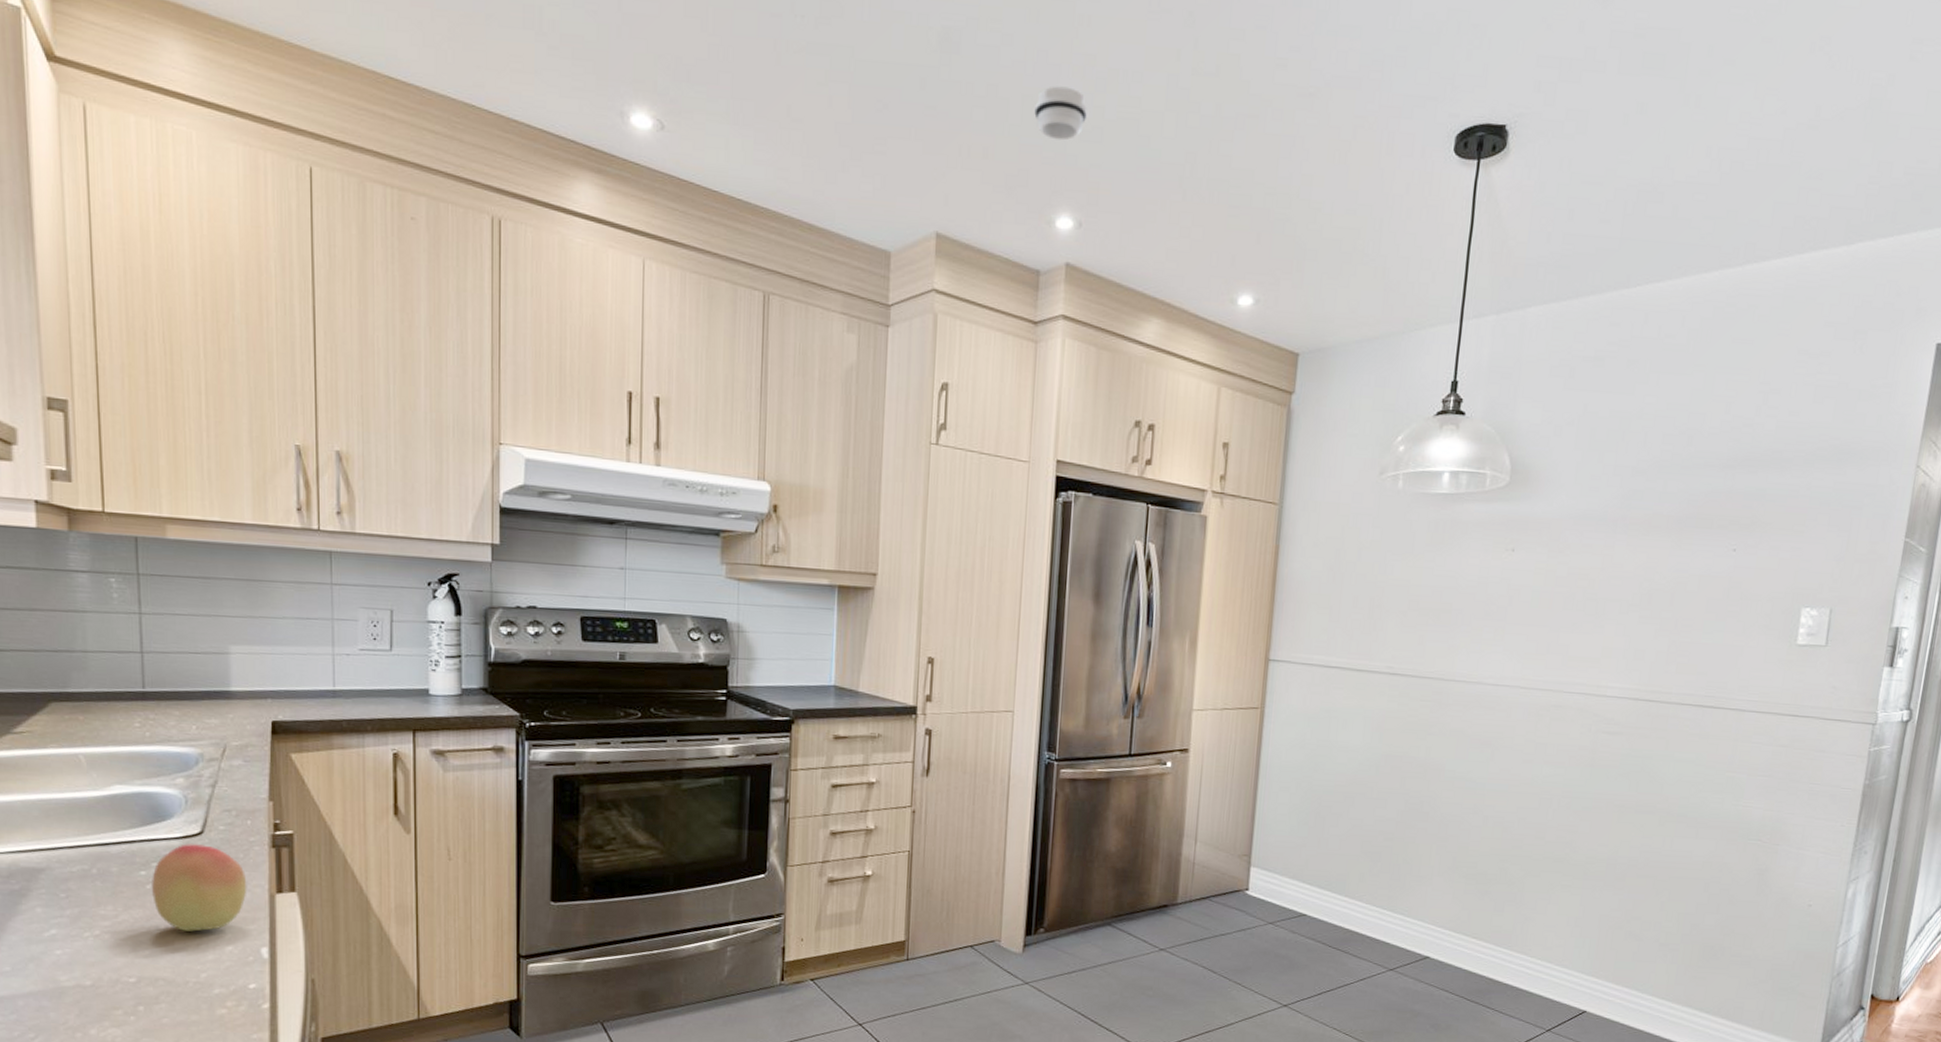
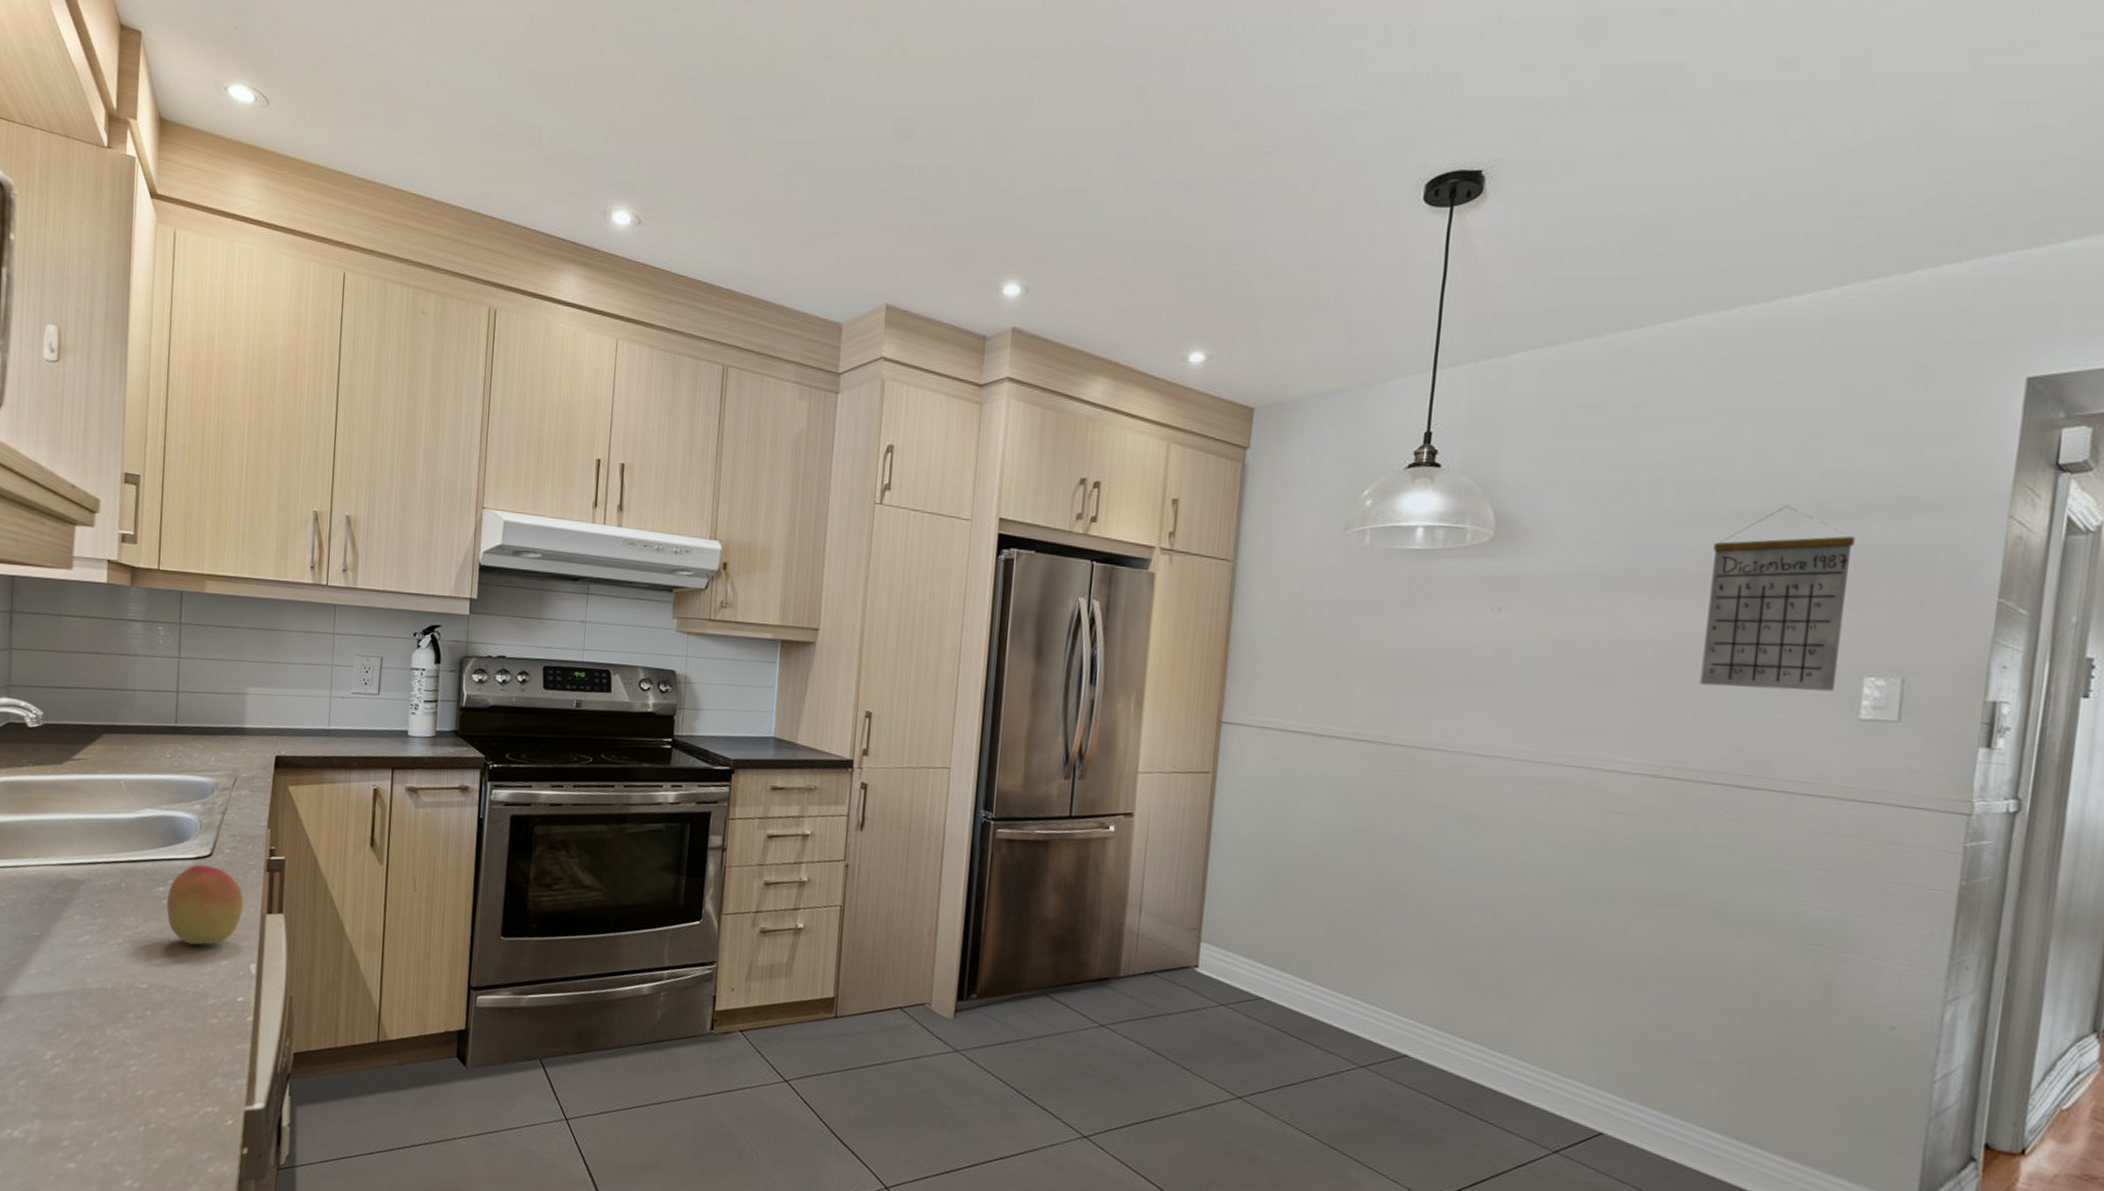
smoke detector: present [1034,86,1087,141] -> none [984,162,1036,213]
calendar: none [1674,455,1800,621] -> present [1700,506,1855,692]

